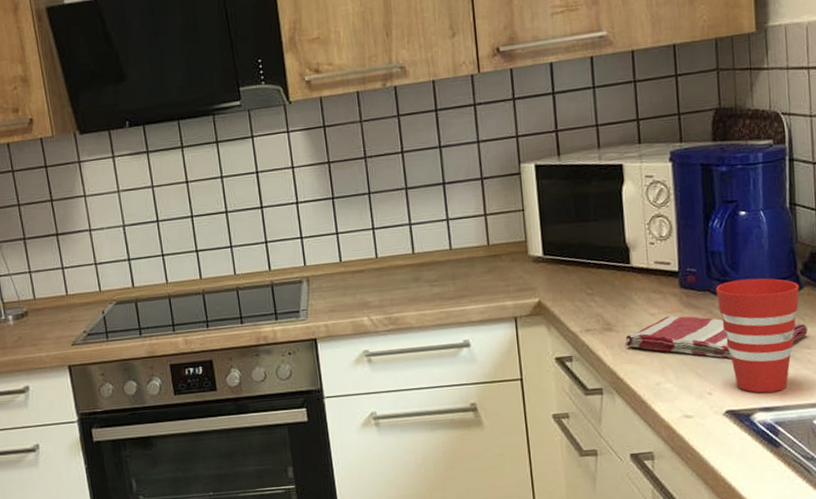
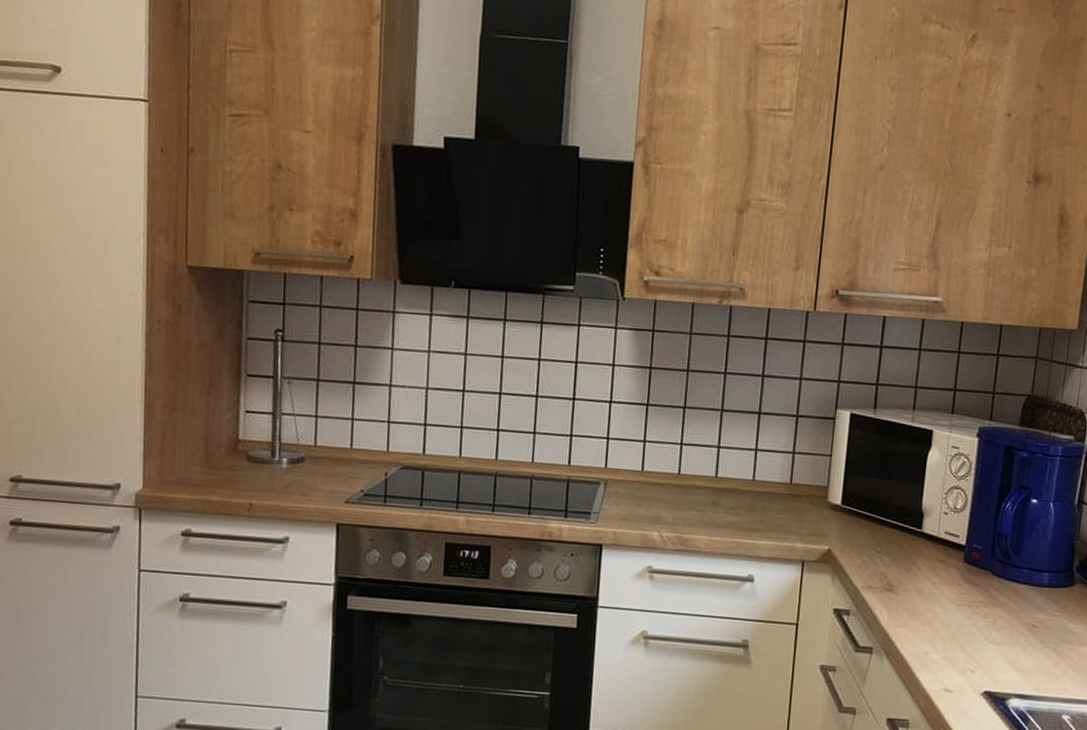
dish towel: present [625,316,808,359] -> none [902,588,1073,640]
cup: present [716,278,800,393] -> none [995,564,1073,681]

